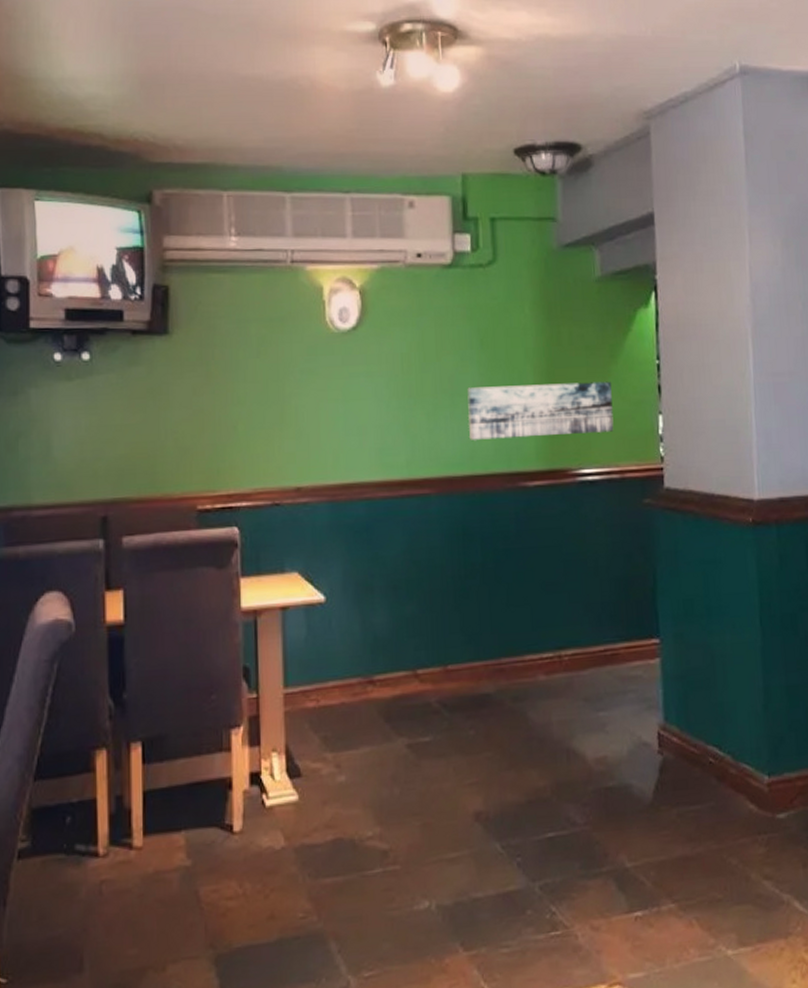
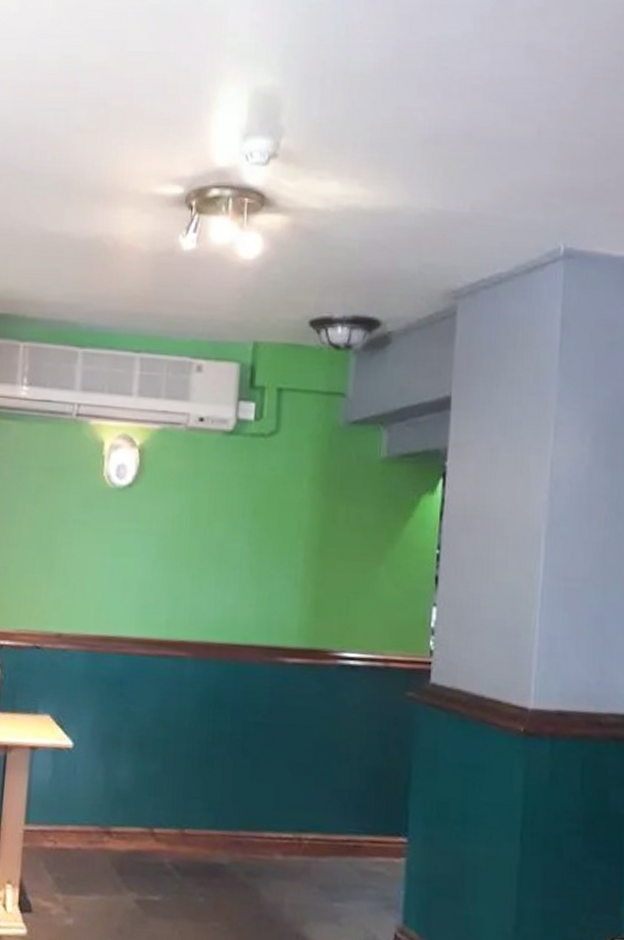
wall art: present [467,381,614,440] -> none [231,556,385,618]

